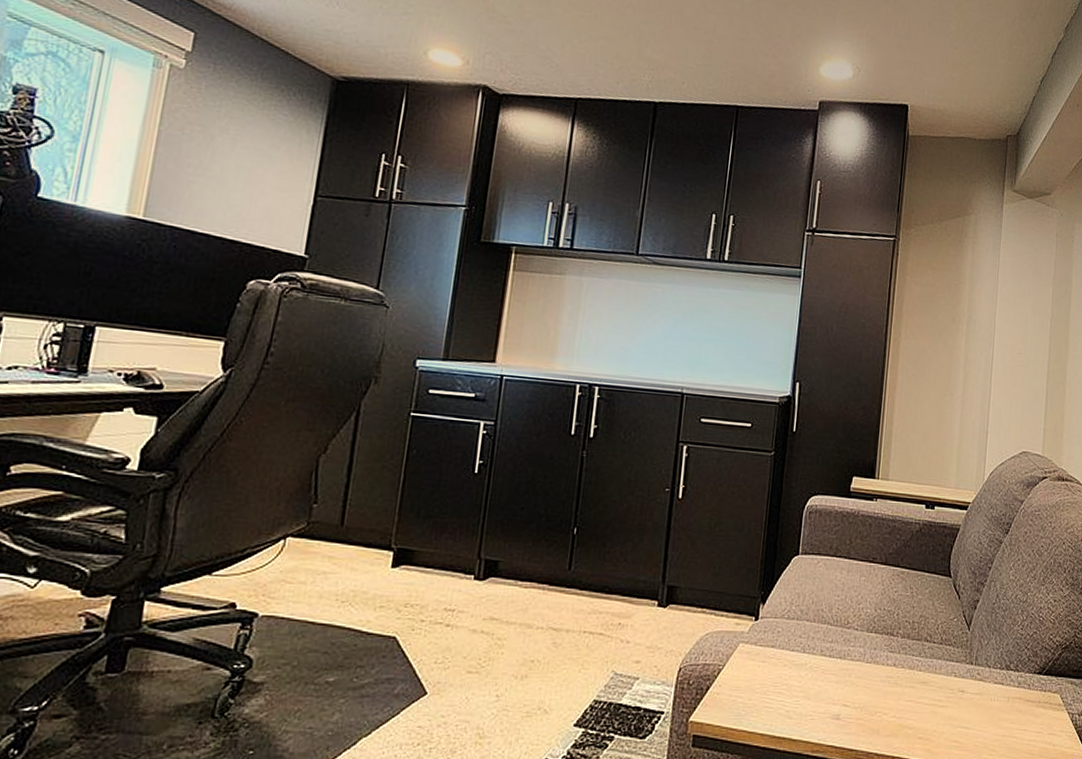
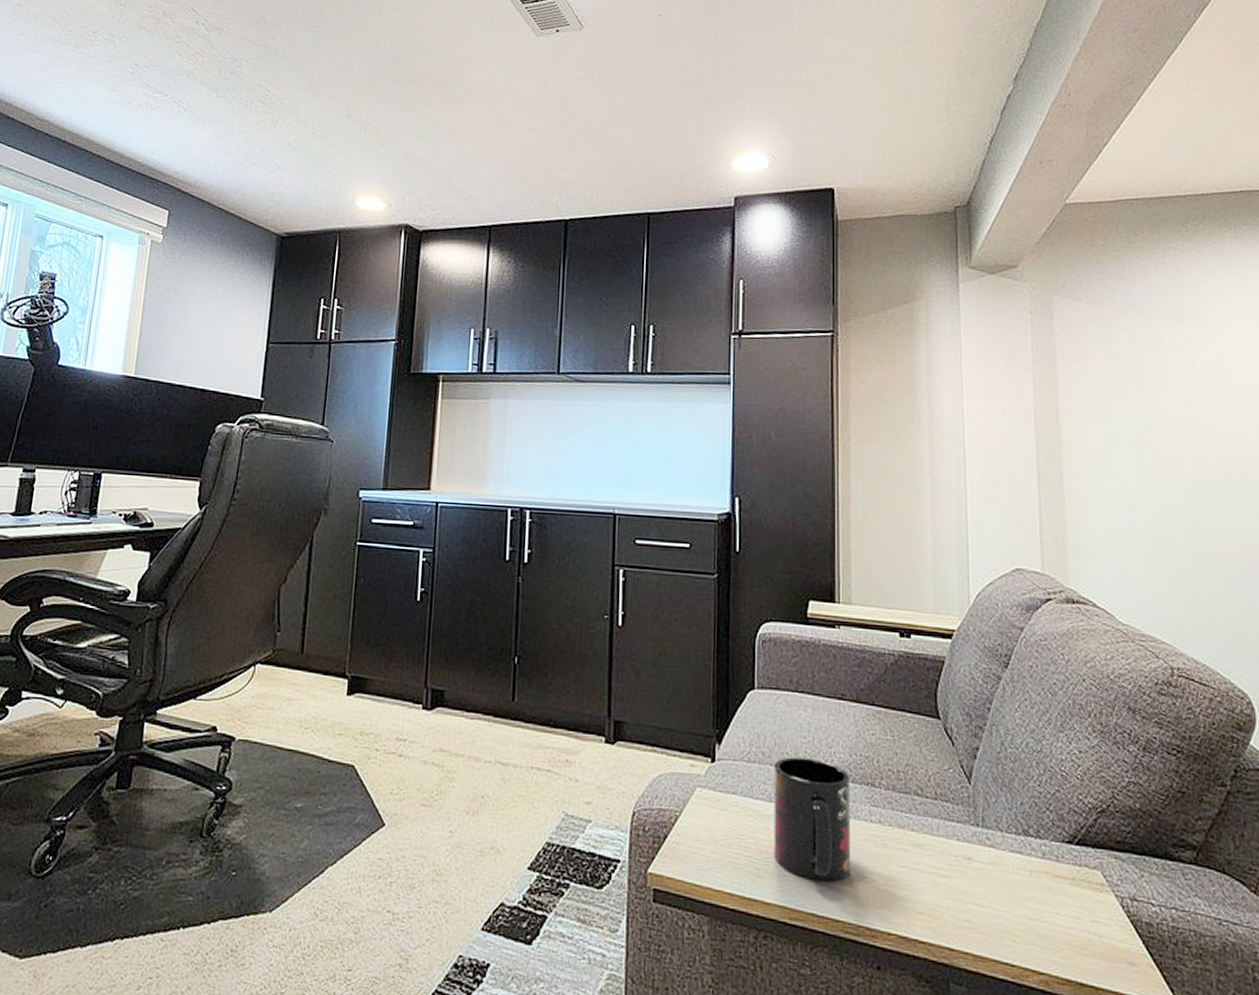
mug: none [803,613,873,717] -> present [773,757,851,882]

